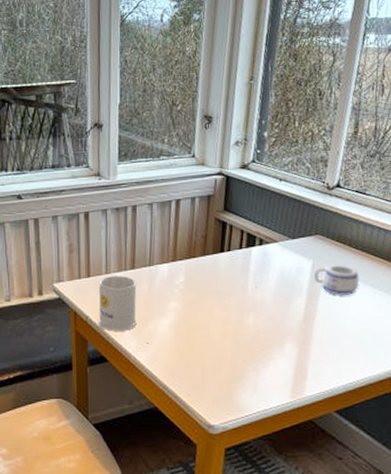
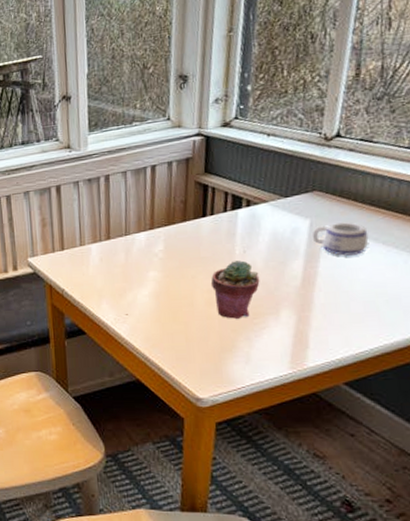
mug: present [98,276,137,331] -> none [74,247,115,304]
potted succulent: none [225,295,268,350] -> present [210,260,260,319]

